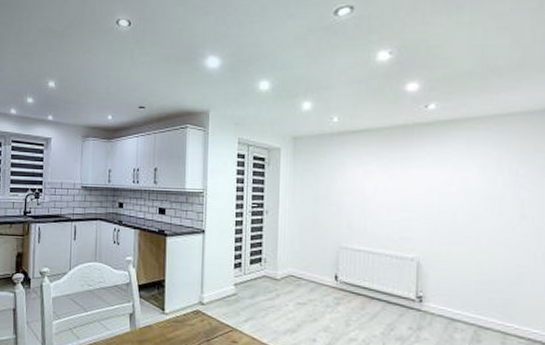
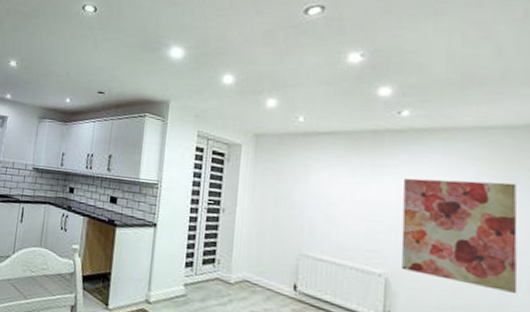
wall art: none [431,165,534,266] -> present [401,178,518,295]

